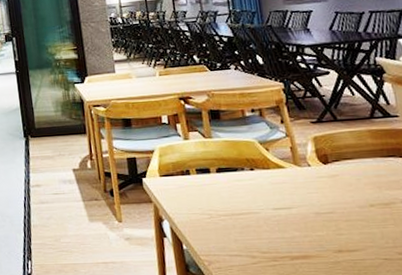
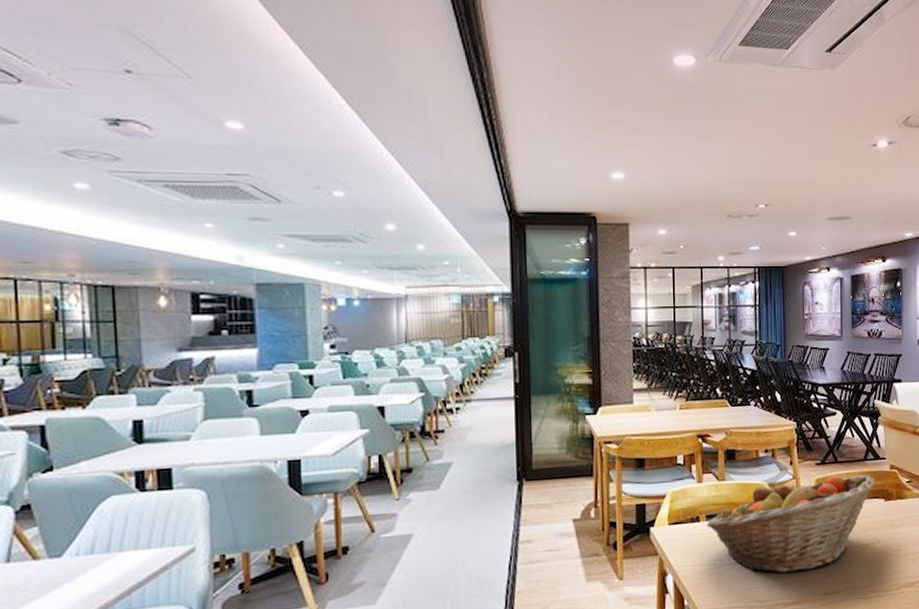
fruit basket: none [197,133,388,227] -> present [706,475,875,573]

